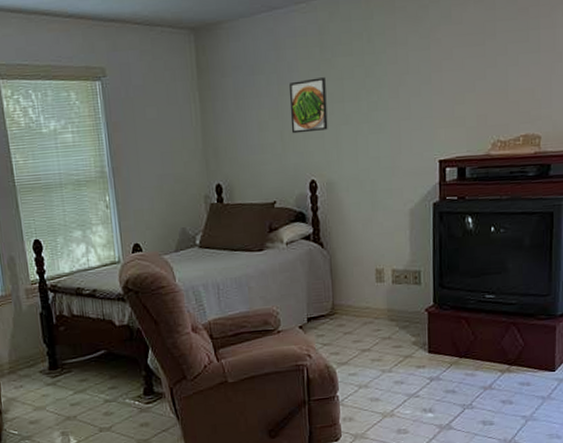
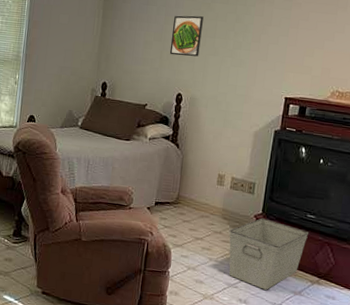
storage bin: none [400,310,491,392] -> present [228,218,309,290]

